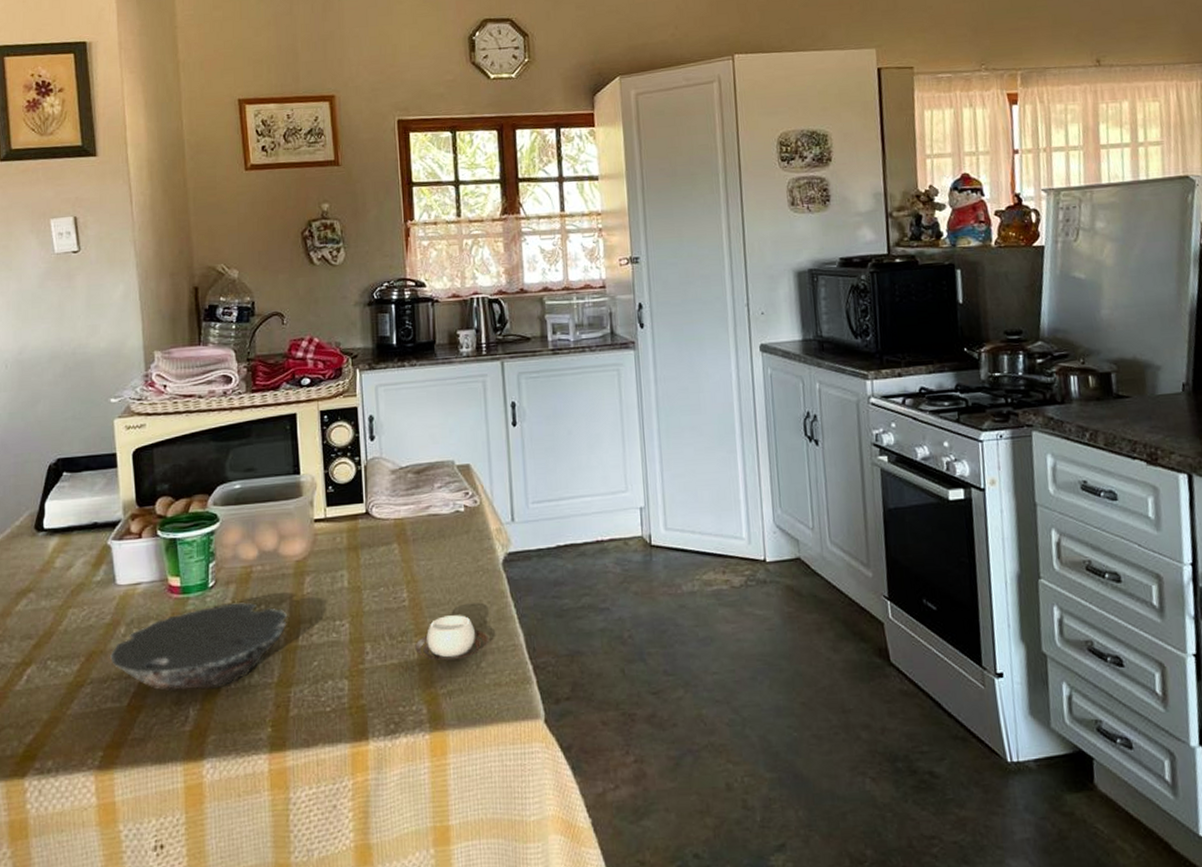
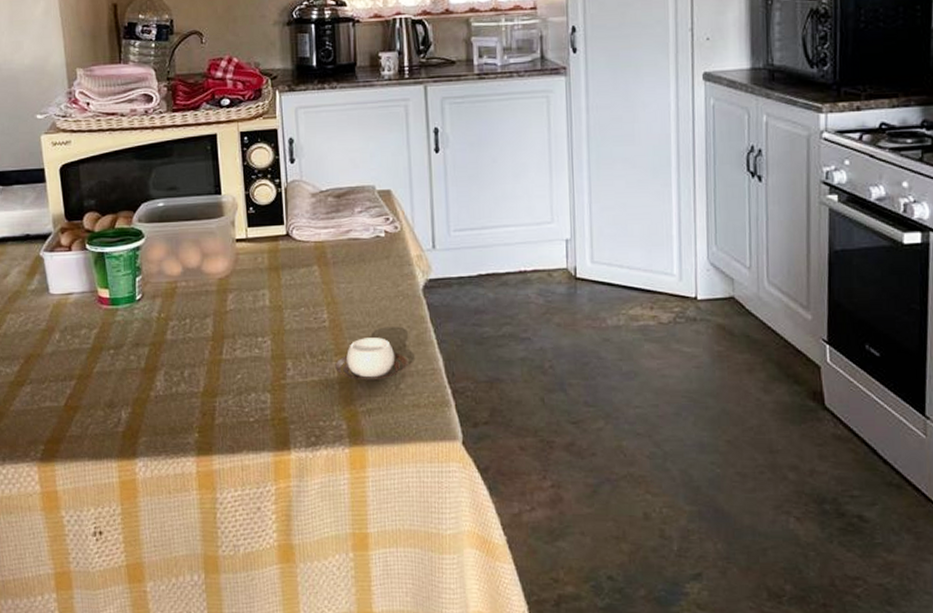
bowl: present [110,602,287,692] -> none [47,316,211,395]

